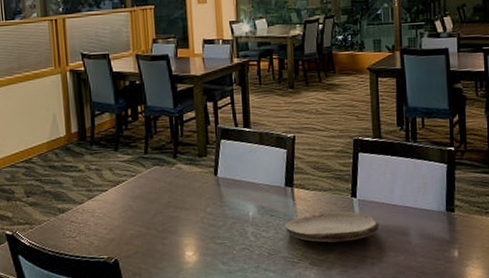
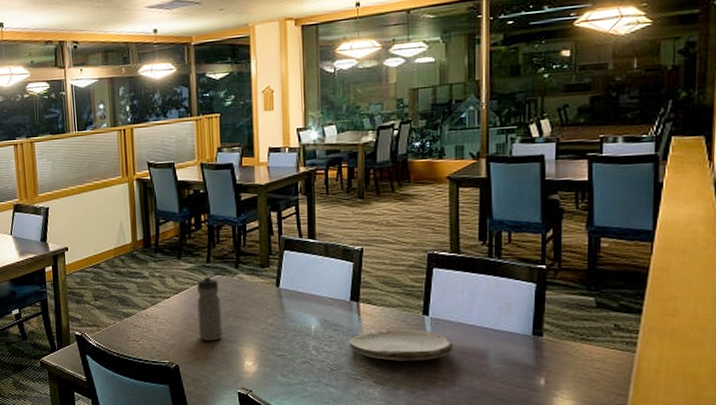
water bottle: none [135,167,163,233] -> present [197,276,223,341]

